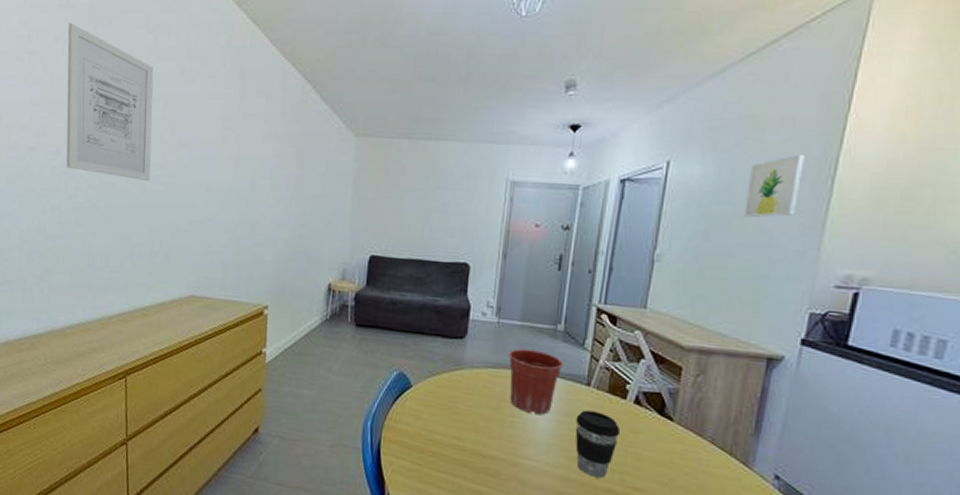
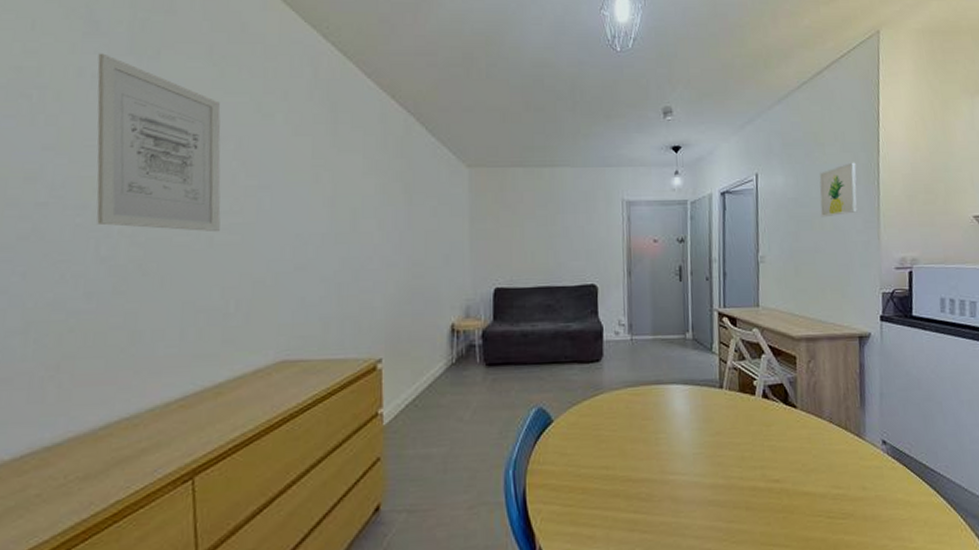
flower pot: present [508,348,563,415] -> none [645,362,696,427]
coffee cup: present [575,410,621,478] -> none [715,412,756,478]

